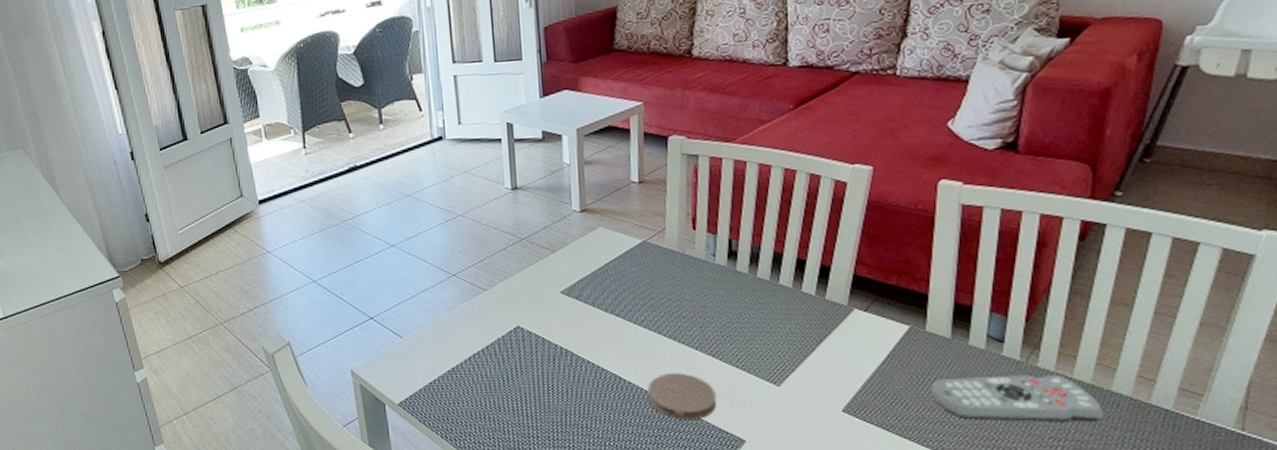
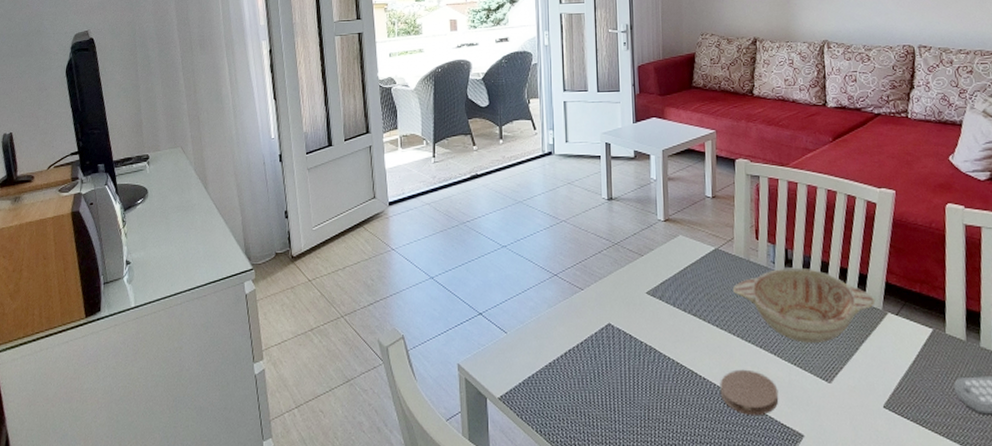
decorative bowl: none [664,260,839,345] -> present [733,267,876,344]

